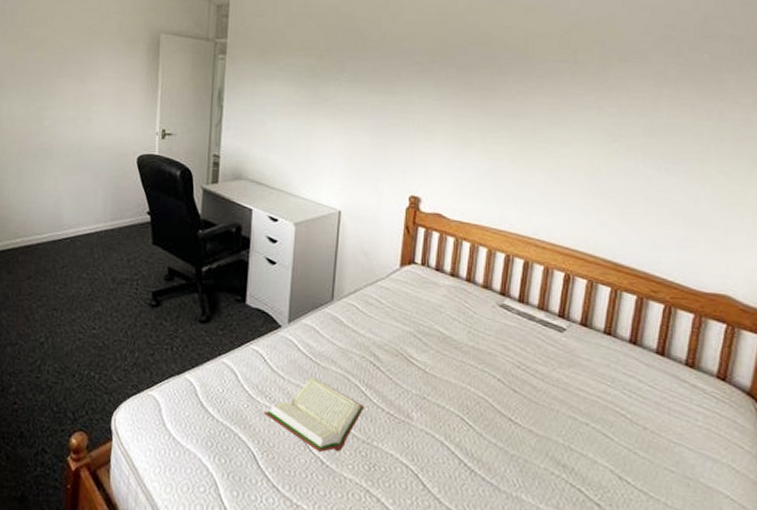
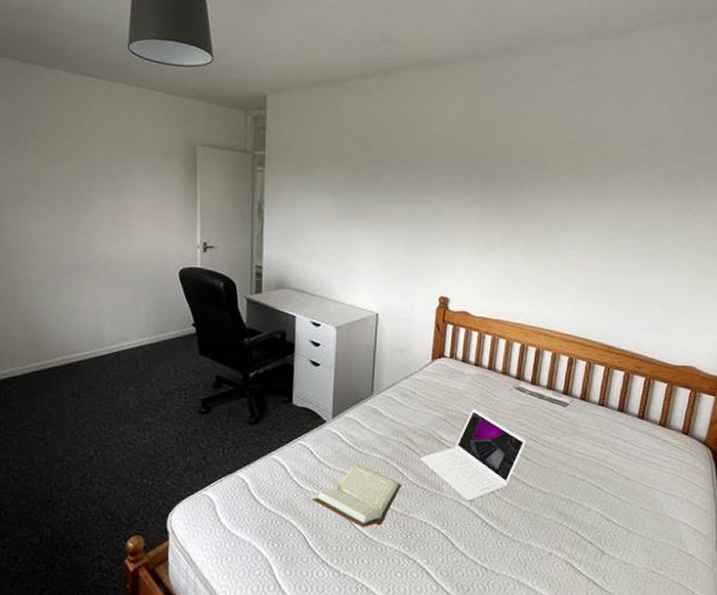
laptop: none [386,325,513,435] -> present [420,408,526,501]

